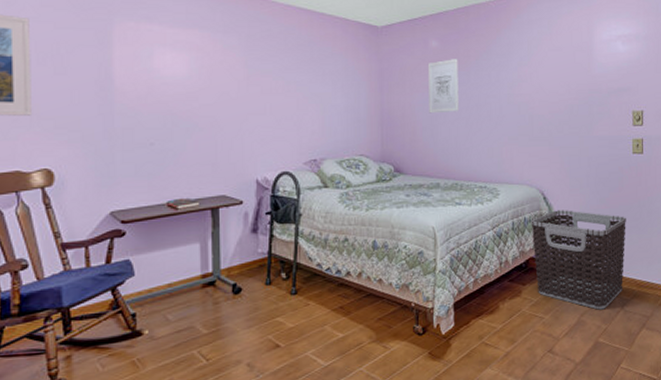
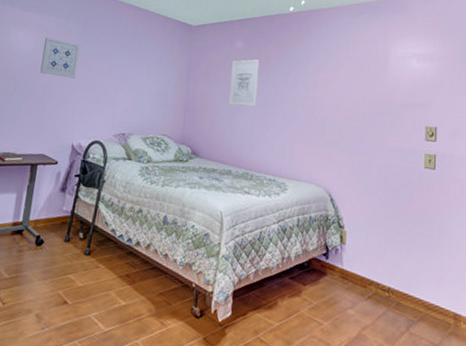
wall art: none [201,58,247,104] -> present [40,37,80,78]
clothes hamper: present [531,210,626,310] -> none [316,213,415,327]

